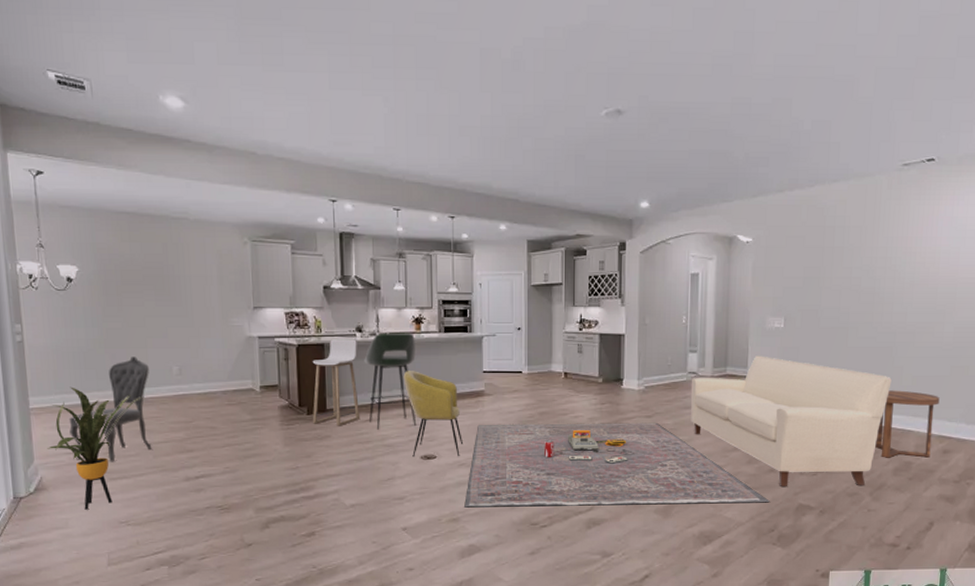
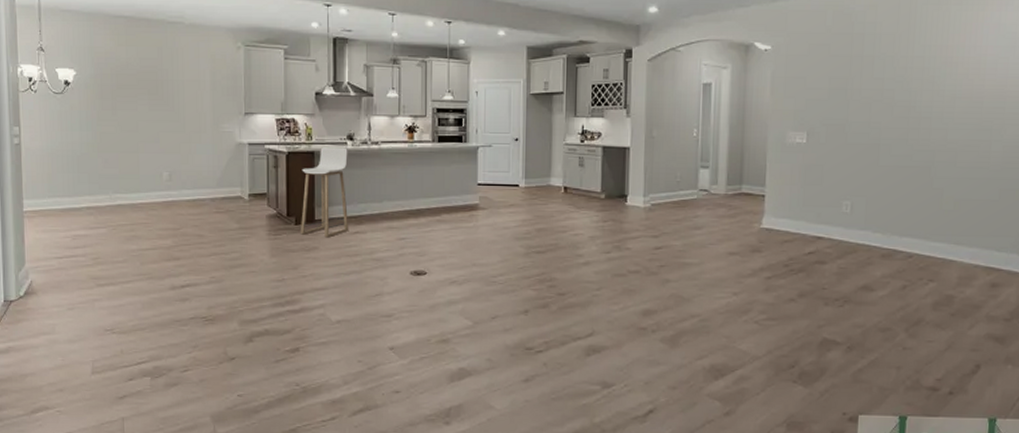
house plant: present [47,387,144,510] -> none [38,190,134,316]
dining chair: present [68,356,152,462] -> none [60,161,140,268]
bar stool: present [364,333,417,430] -> none [354,141,408,243]
armchair: present [403,371,462,458] -> none [394,181,454,274]
area rug: present [464,422,770,508] -> none [455,240,790,336]
sofa: present [690,356,892,486] -> none [701,173,930,320]
side table: present [874,390,940,458] -> none [910,215,987,291]

